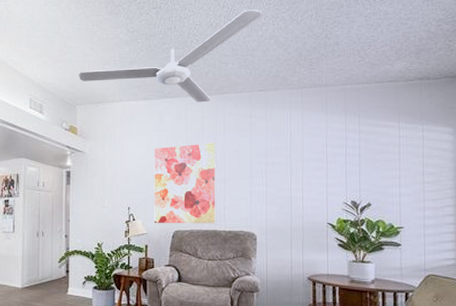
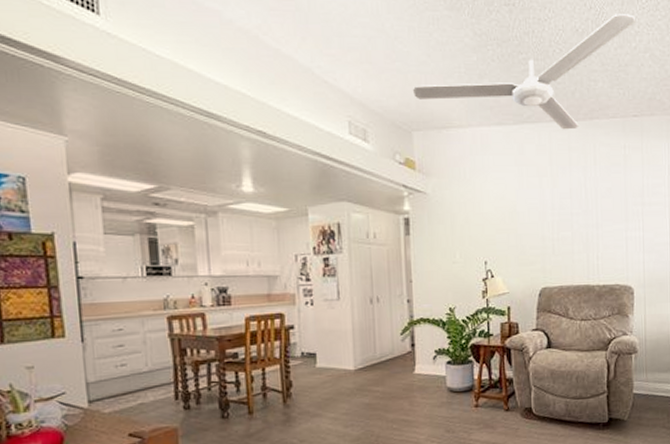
wall art: present [154,143,216,224] -> none [513,180,589,281]

